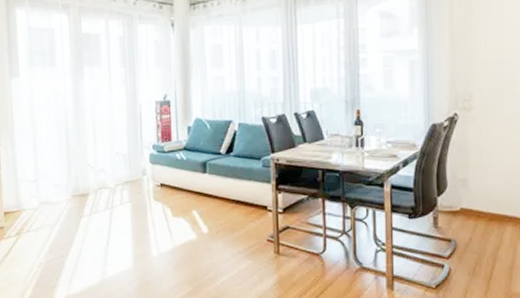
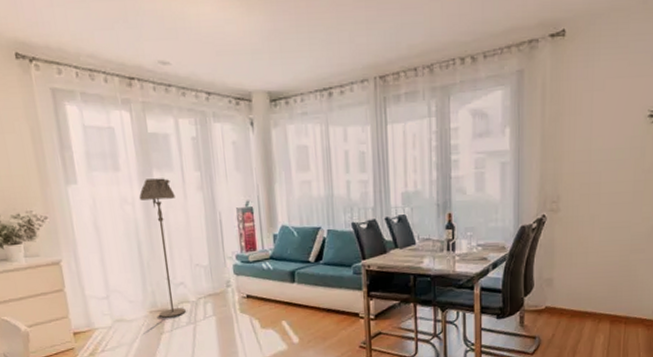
floor lamp: none [70,73,104,202] -> present [139,178,186,318]

